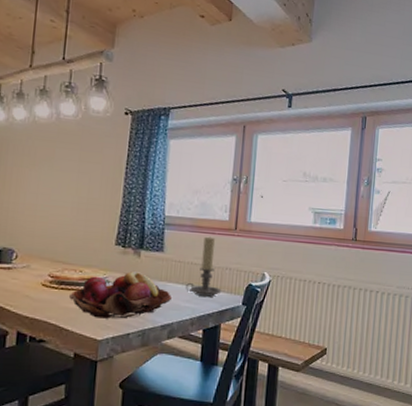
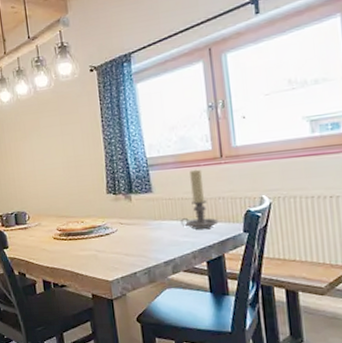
fruit basket: present [69,271,173,319] -> none [77,215,170,262]

